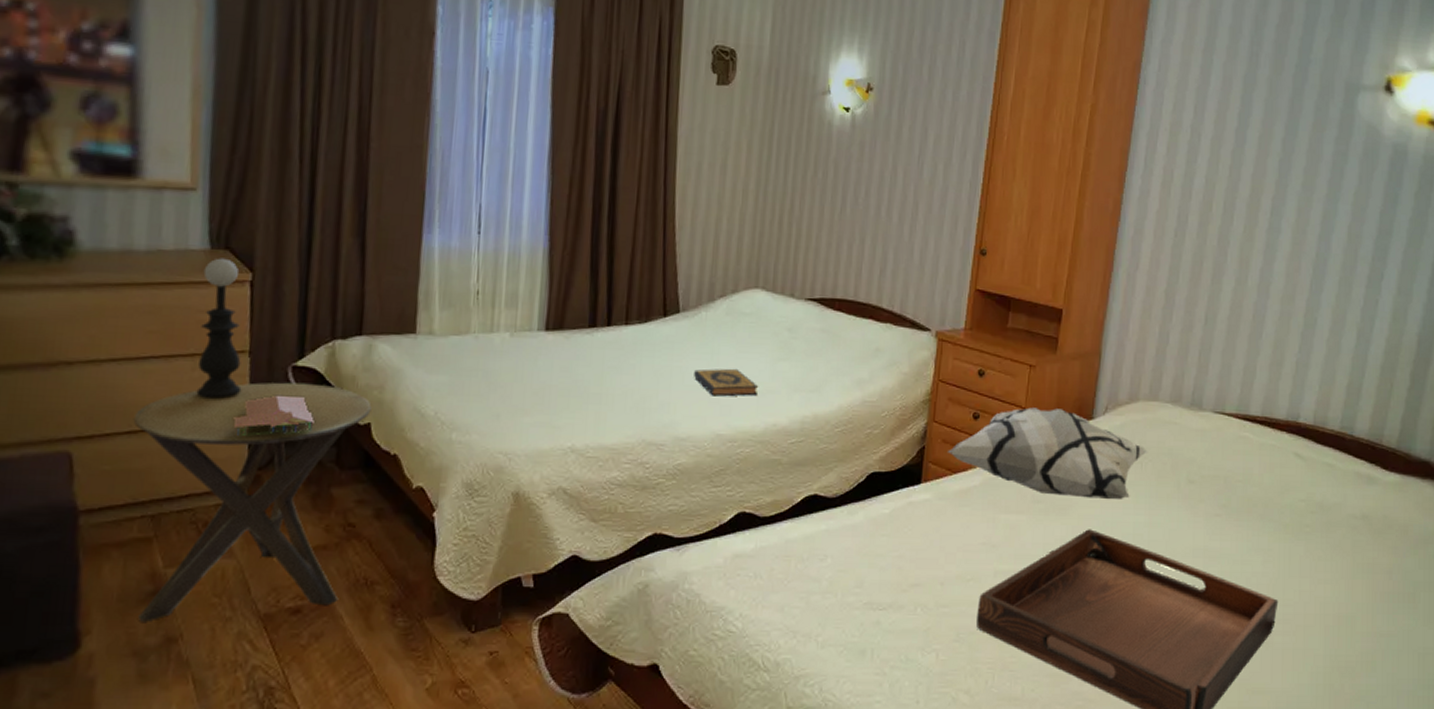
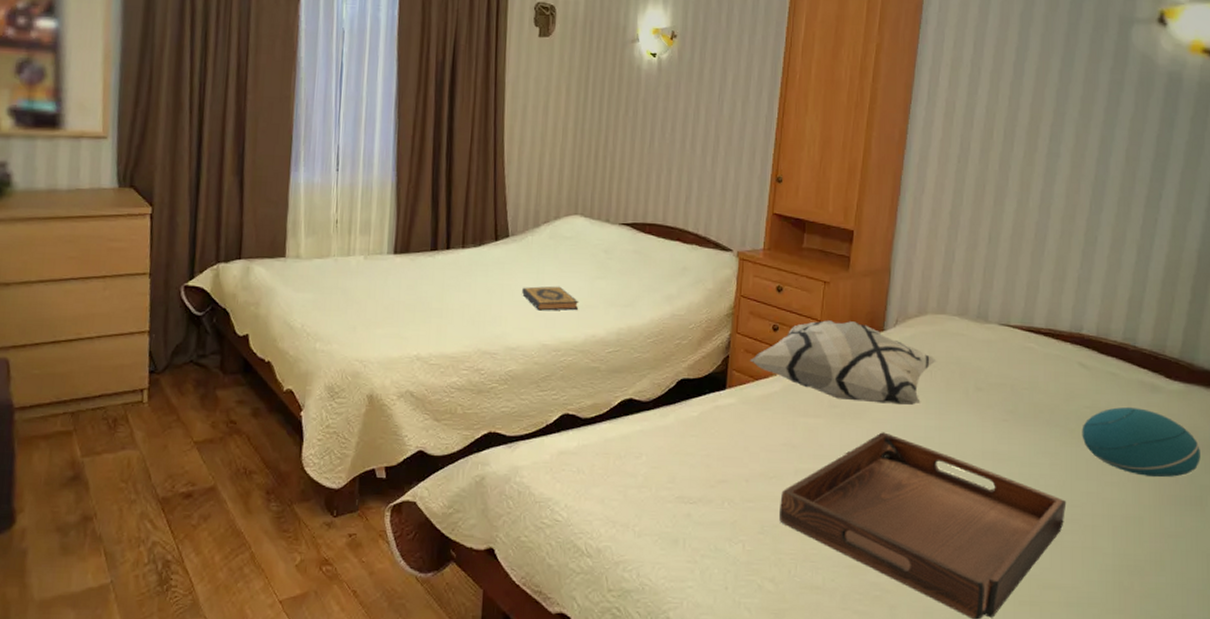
side table: present [133,382,372,622] -> none [57,299,249,503]
table lamp: present [196,258,242,399] -> none [107,195,144,314]
architectural model: present [233,395,315,436] -> none [137,310,203,345]
cushion: none [1296,499,1415,573] -> present [1082,406,1200,477]

